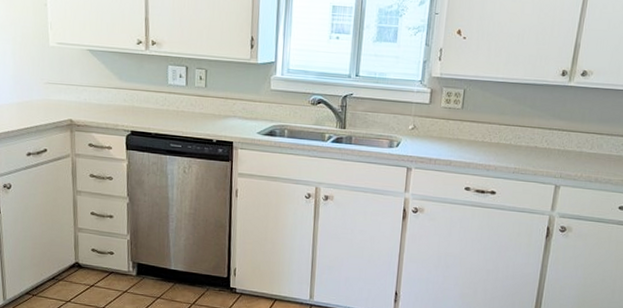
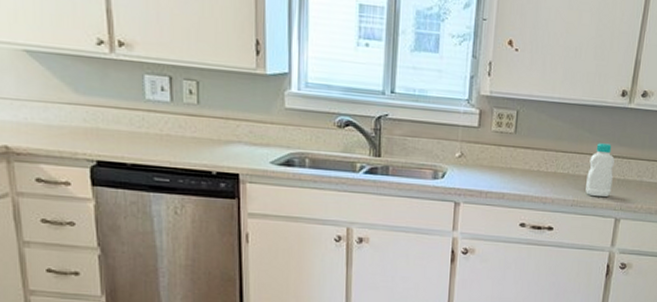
bottle: none [527,117,555,166] -> present [585,143,615,198]

